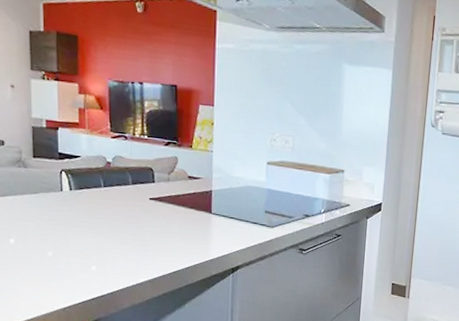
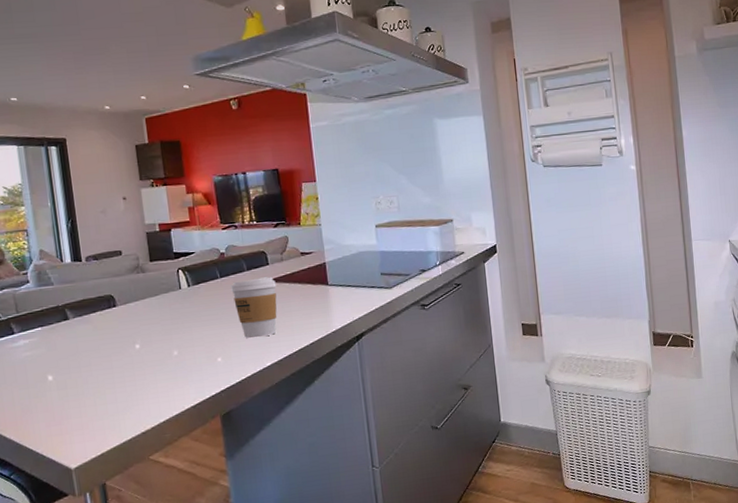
coffee cup: none [114,193,160,253] -> present [231,276,278,339]

